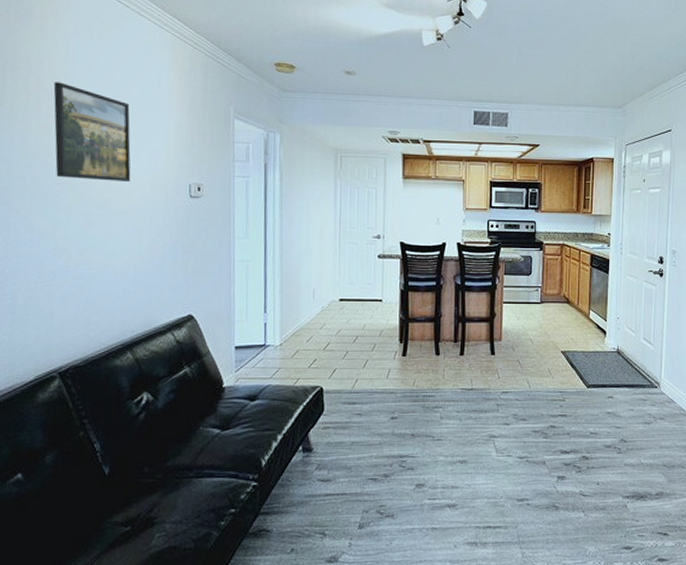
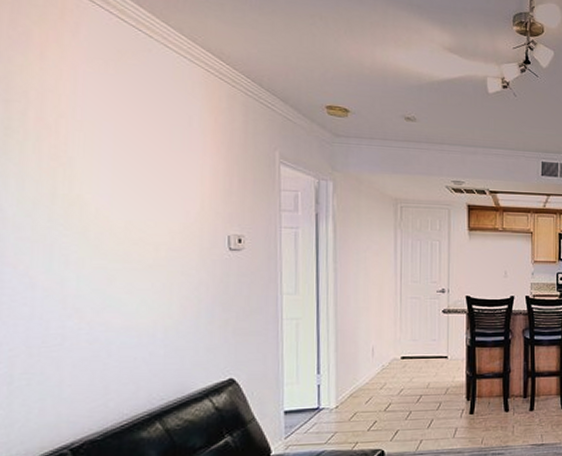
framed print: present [53,82,131,183] -> none [58,118,158,234]

